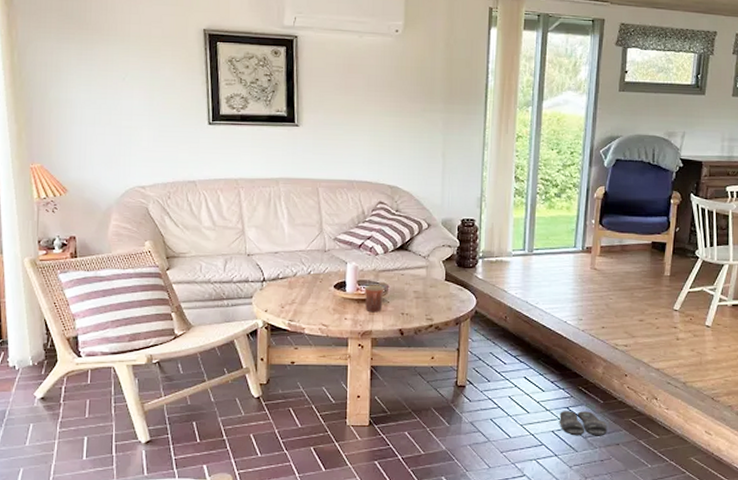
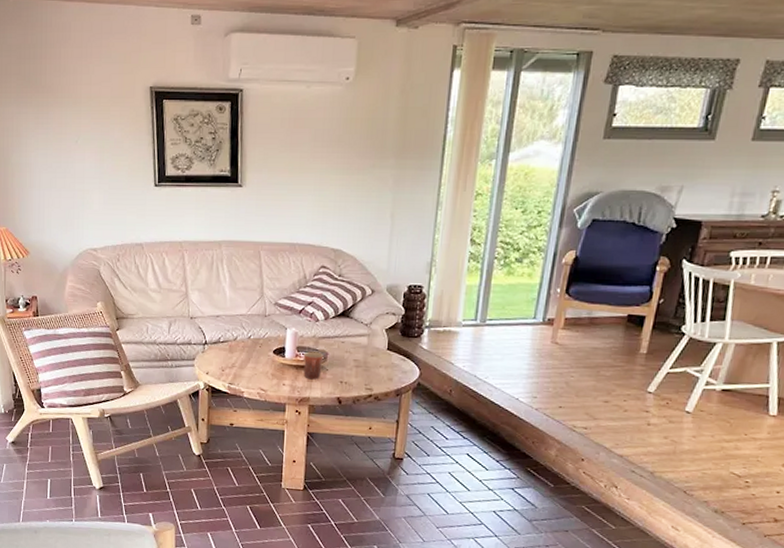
slippers: present [558,411,607,436] -> none [501,492,556,521]

